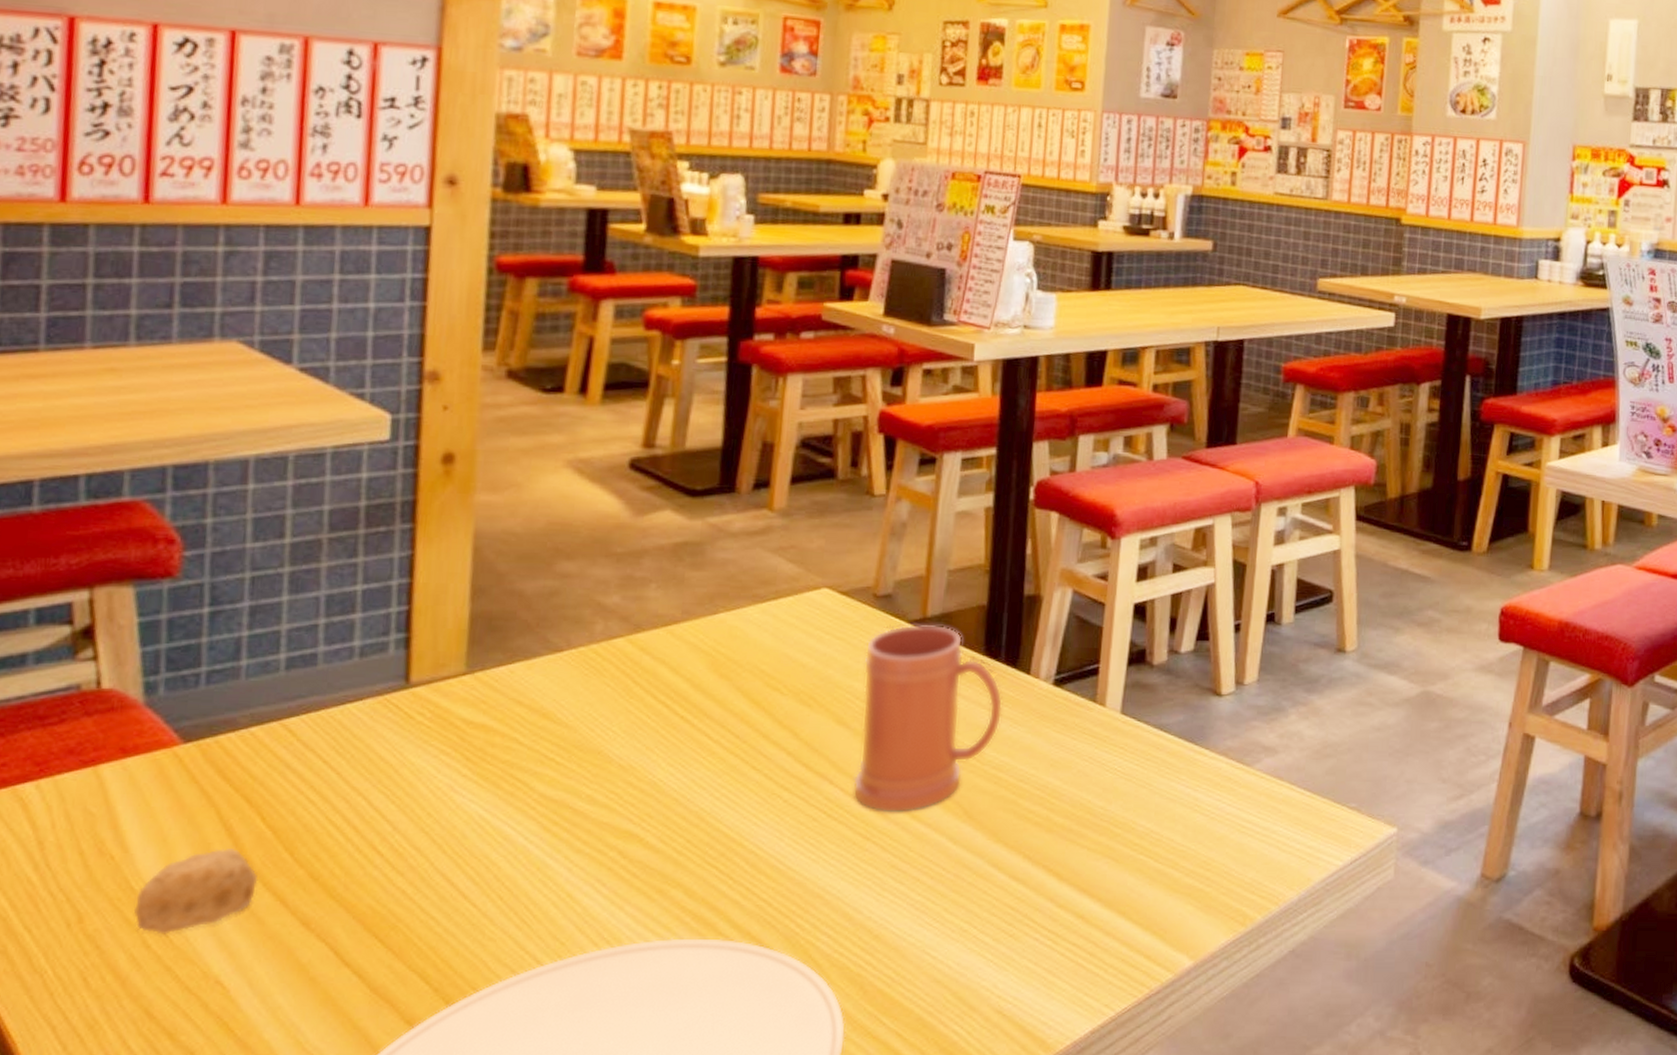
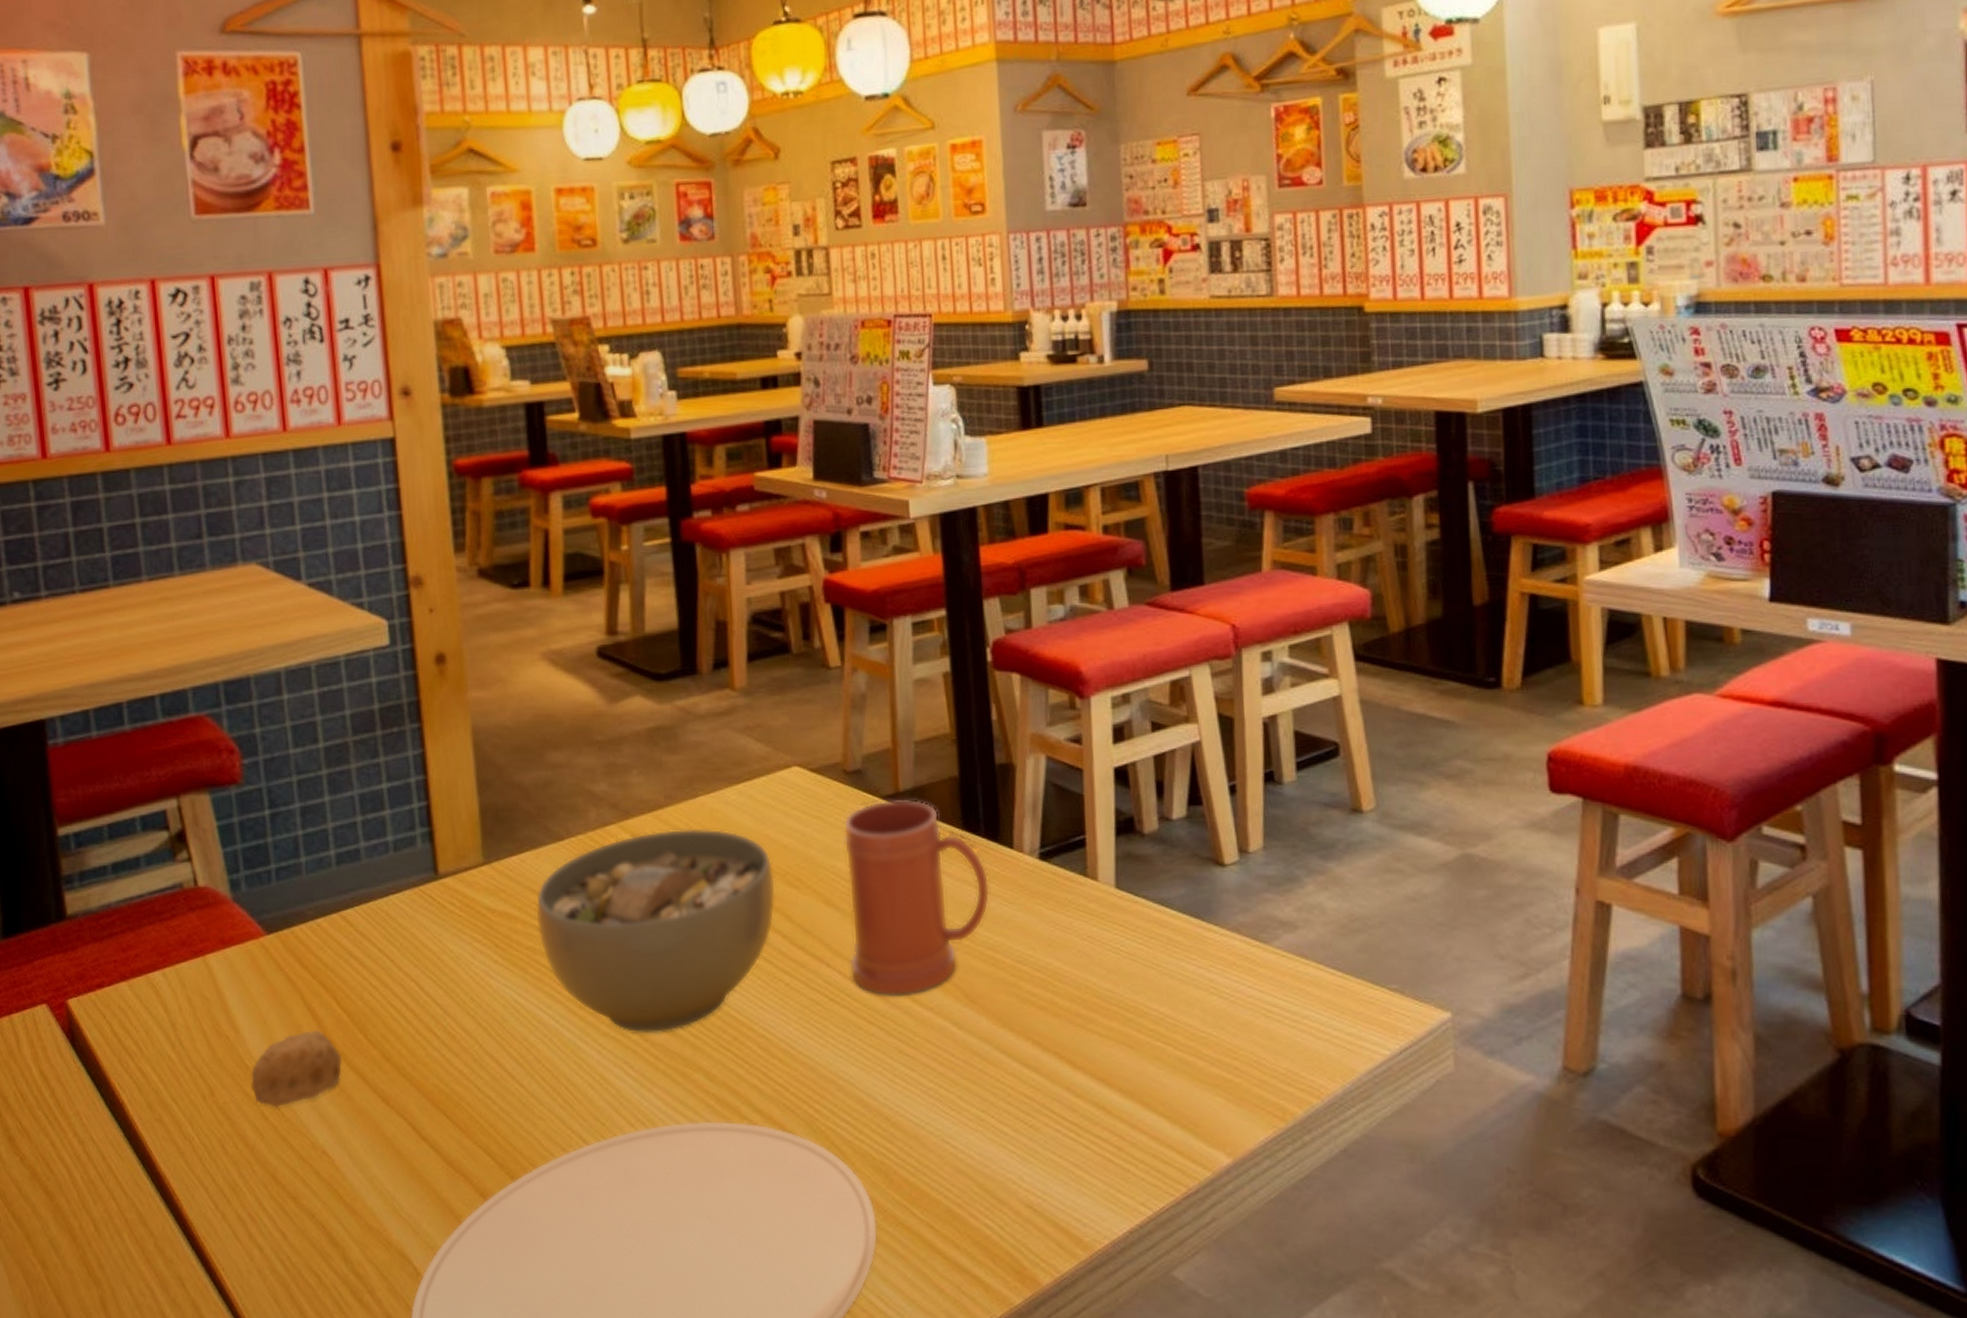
soup bowl: none [518,644,788,850] -> present [536,828,776,1034]

